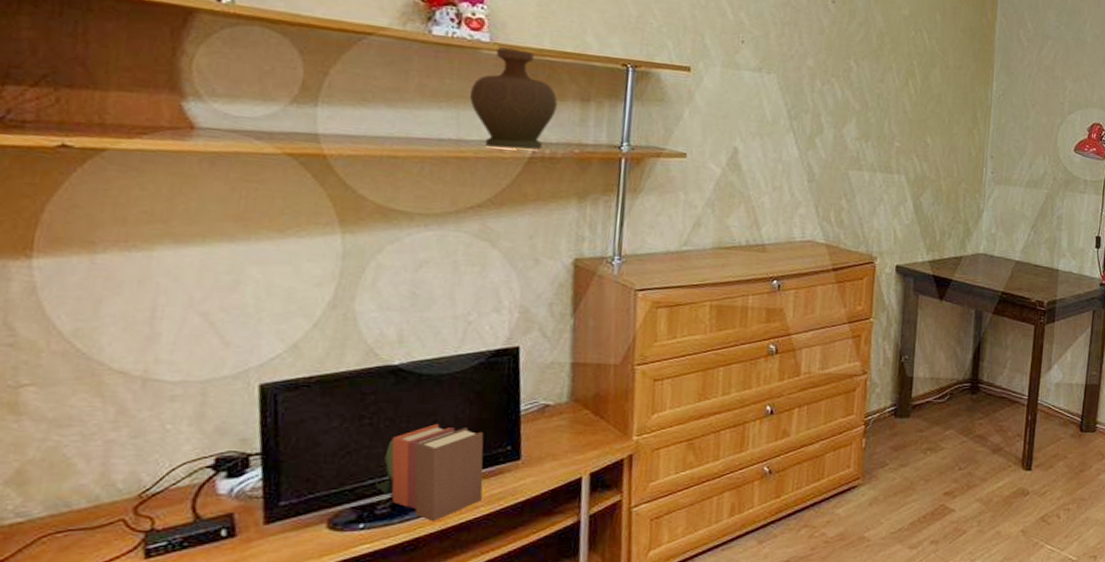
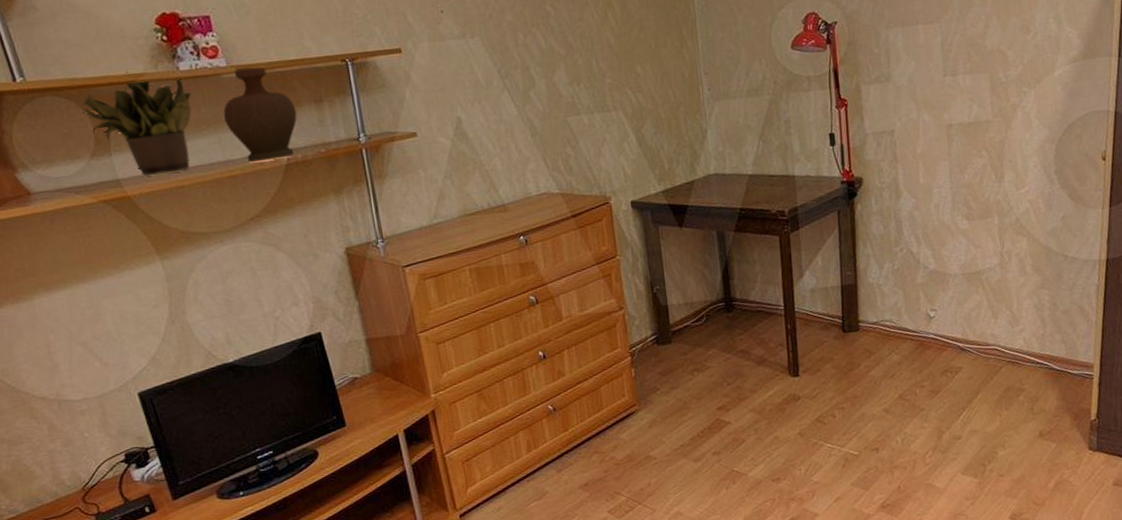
potted plant: none [295,20,438,140] -> present [82,70,191,176]
books: present [375,424,484,522] -> none [242,406,325,485]

